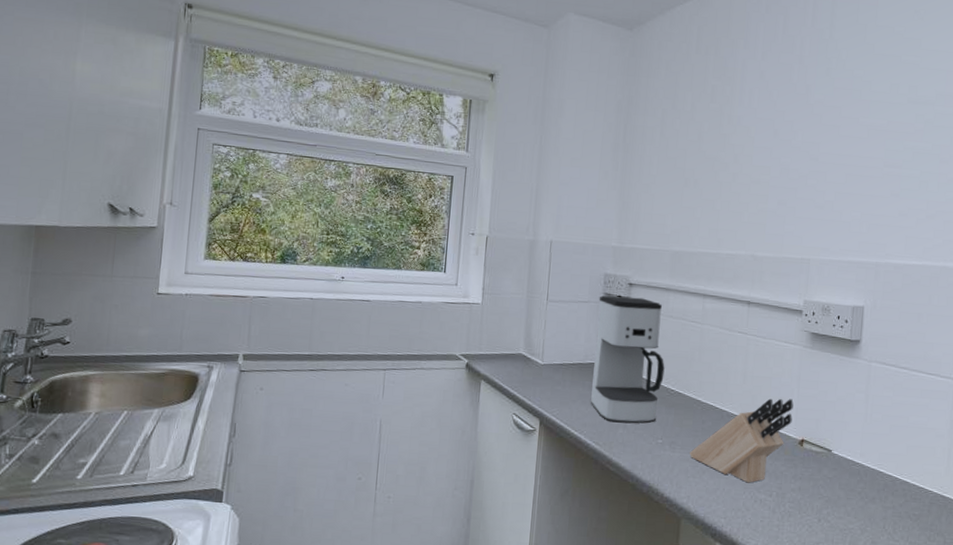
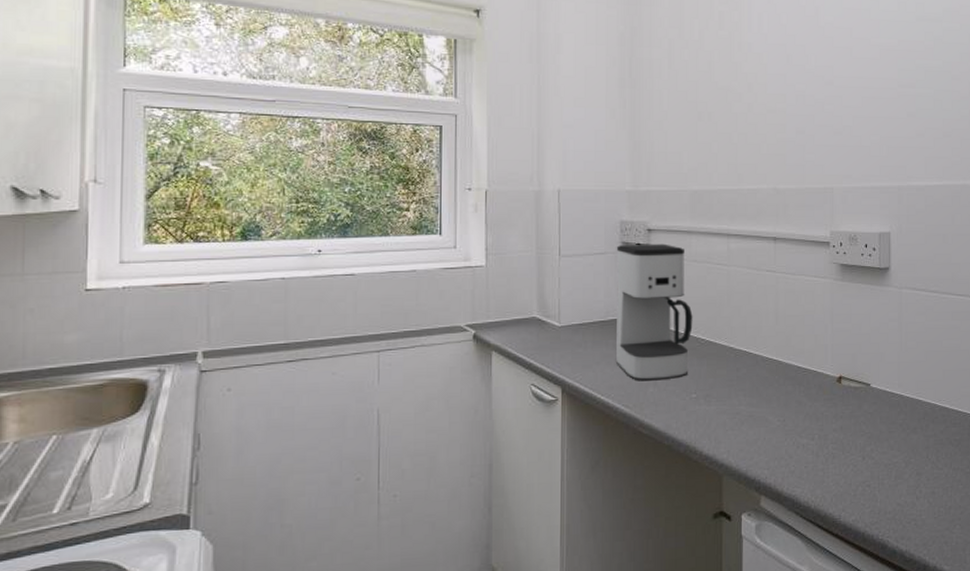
knife block: present [690,398,794,483] -> none [726,335,828,429]

